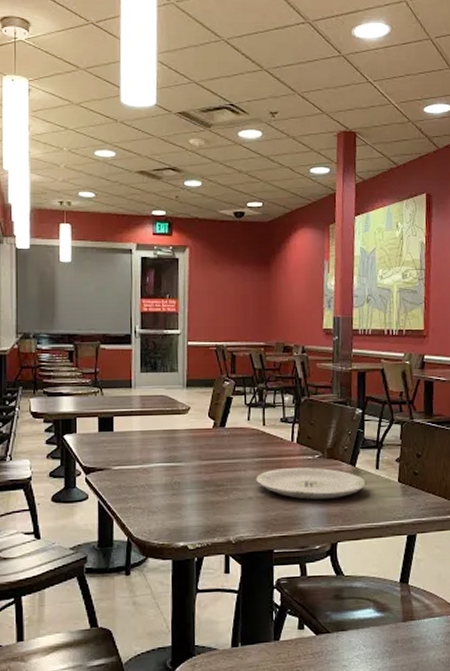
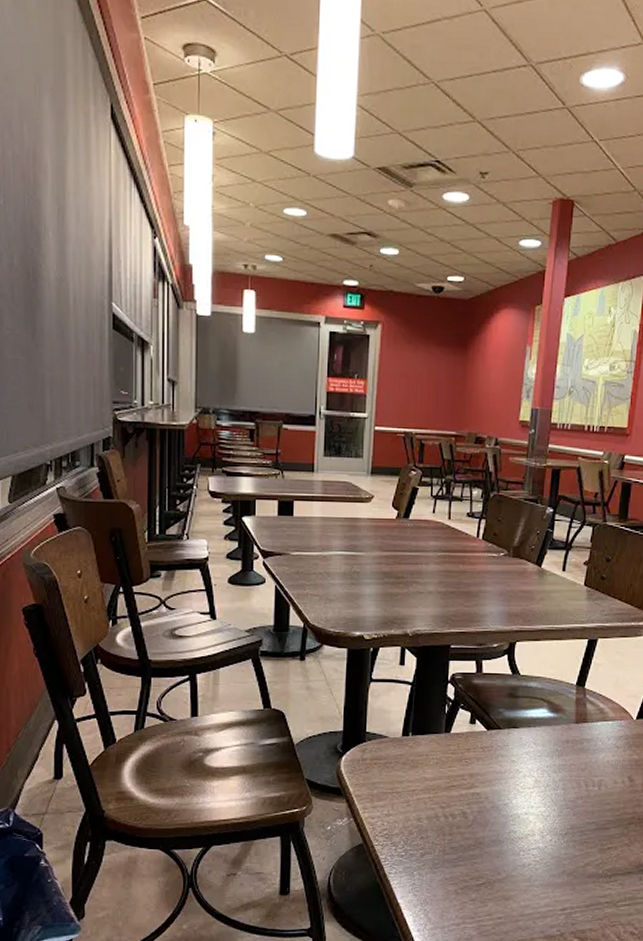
plate: present [256,467,367,500] -> none [437,564,551,598]

